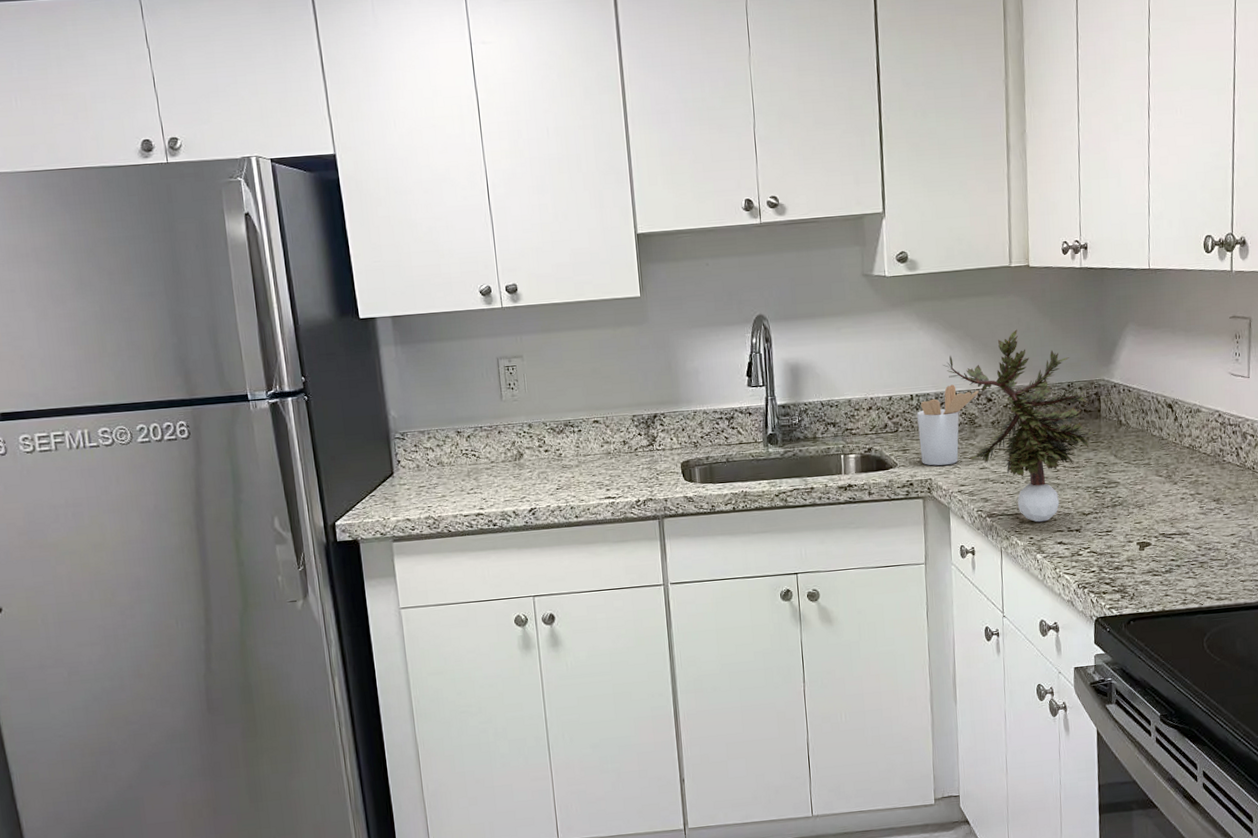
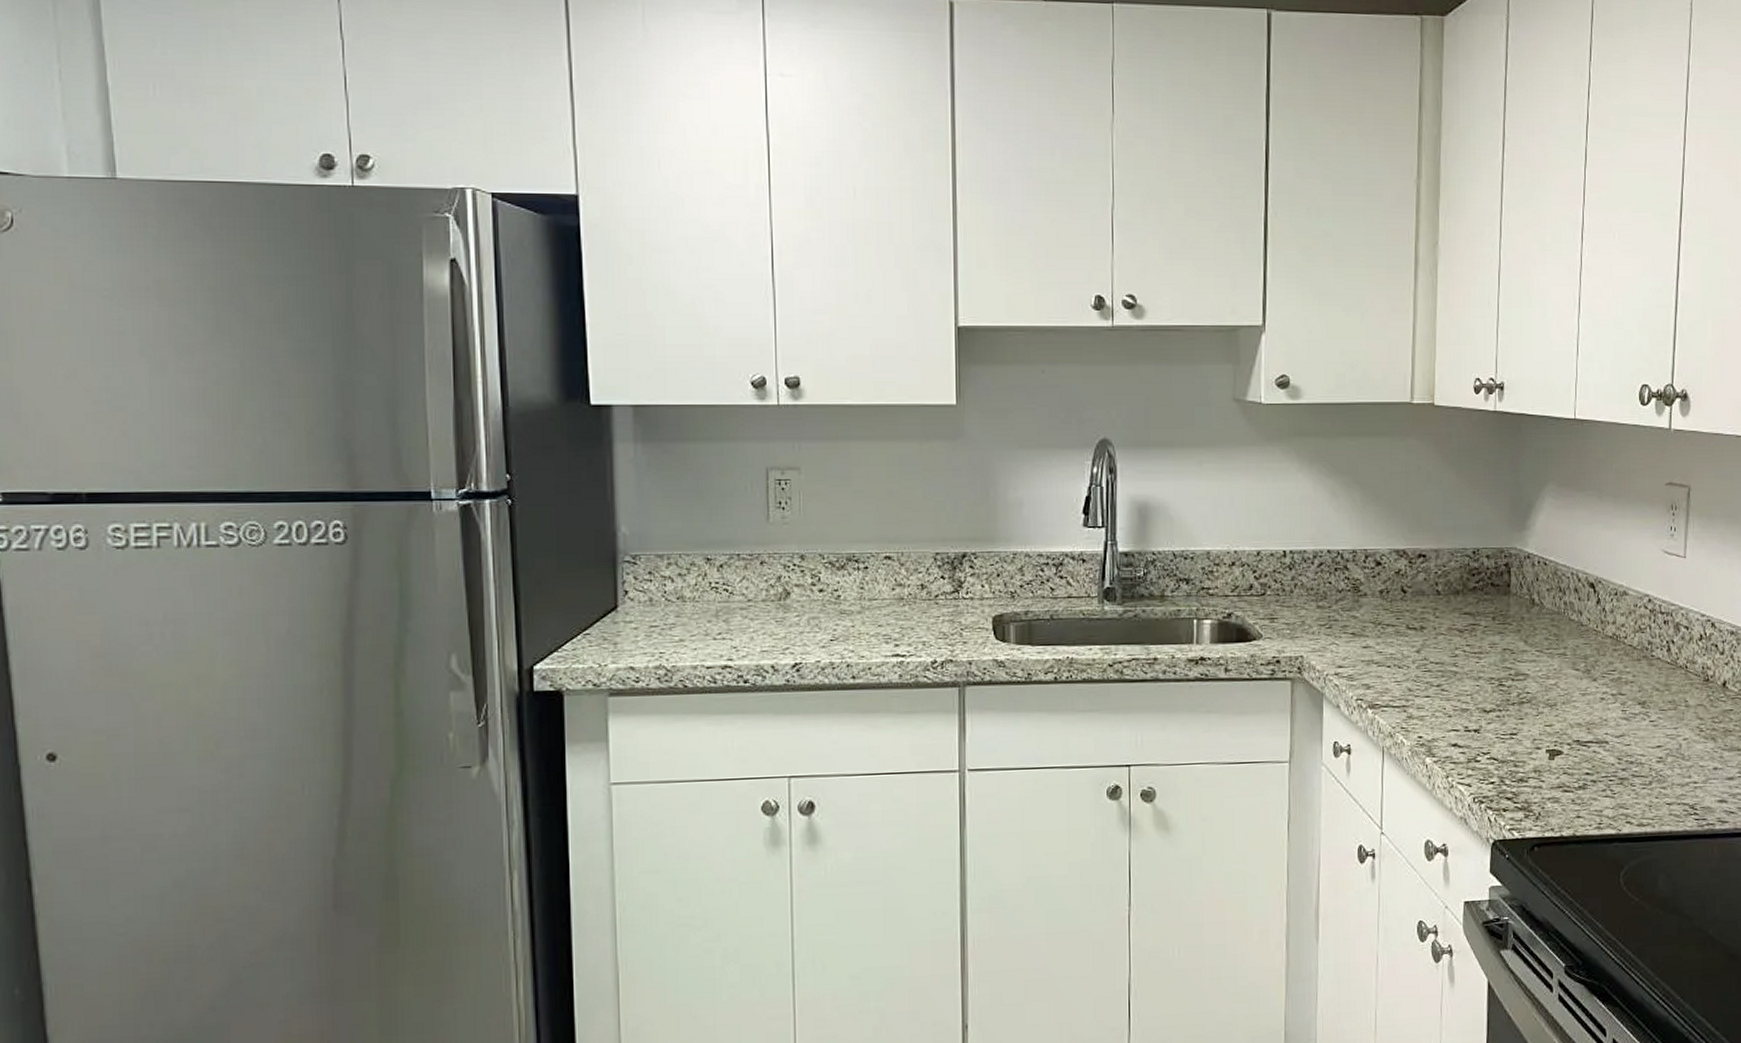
utensil holder: present [917,384,979,466] -> none [1290,541,1366,640]
potted plant: present [942,329,1096,523] -> none [1324,479,1504,718]

